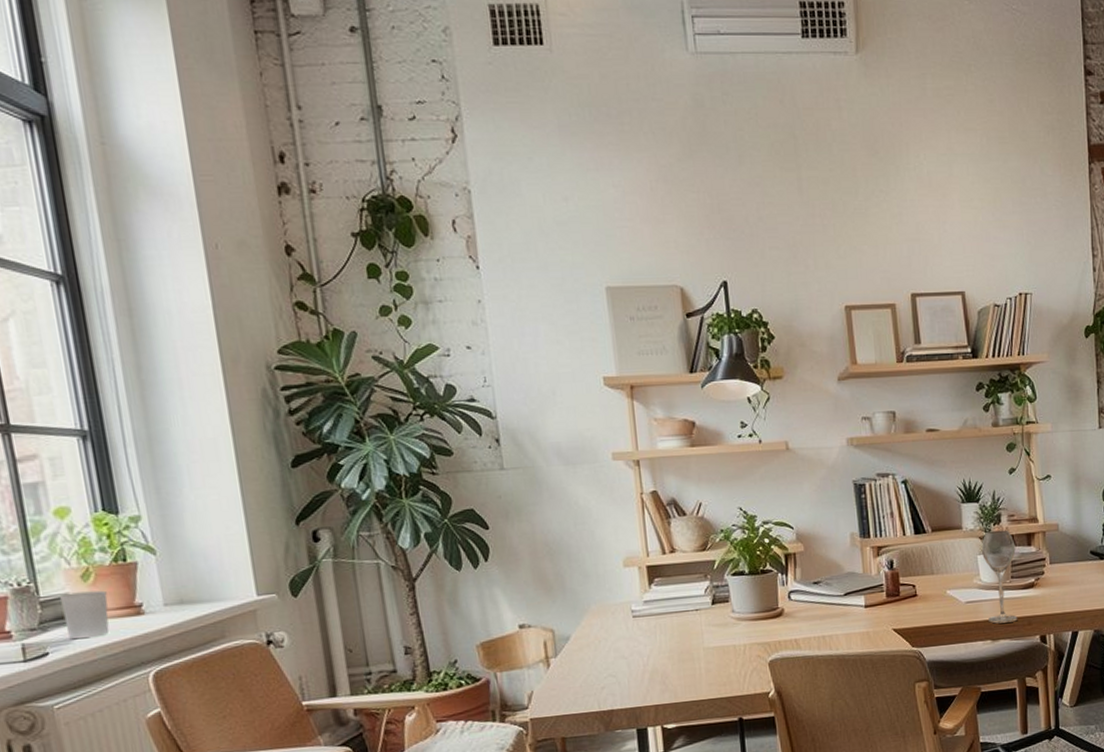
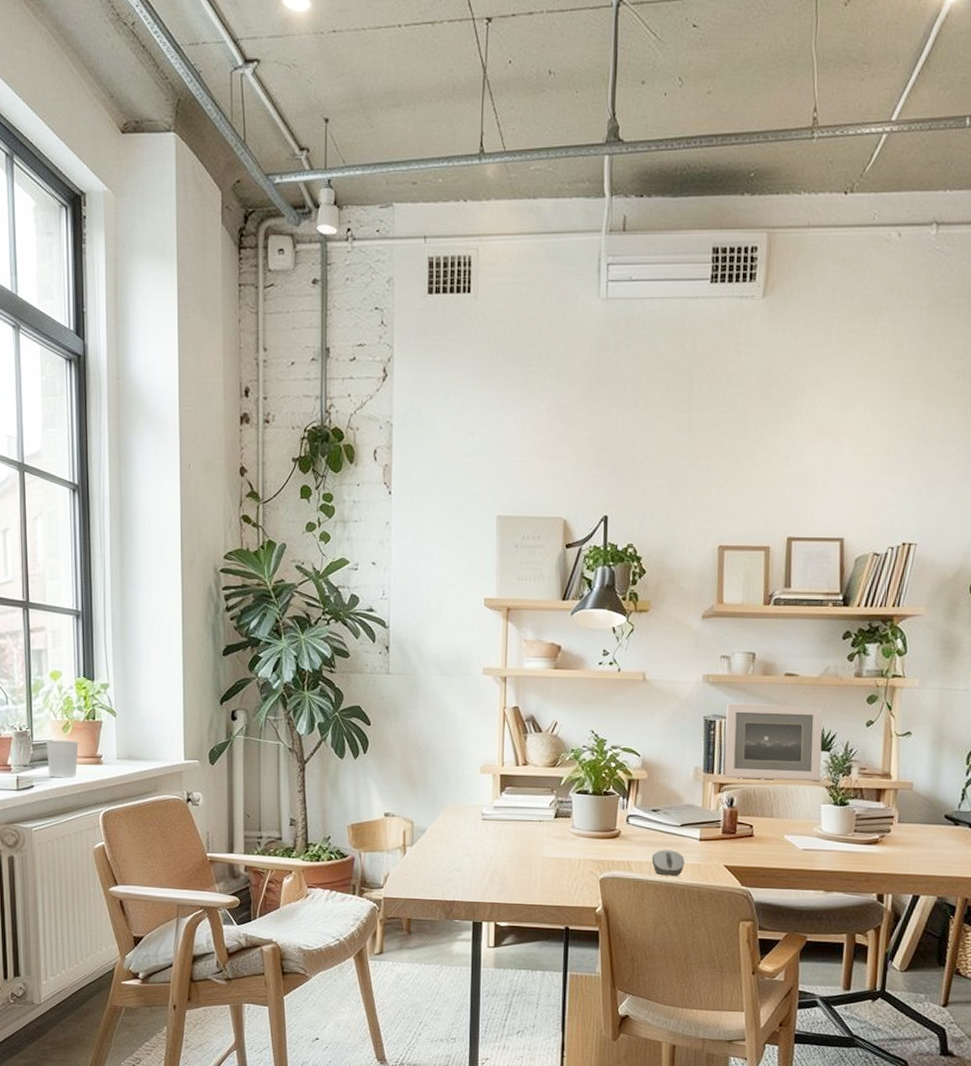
computer mouse: none [819,621,854,649] -> present [651,850,685,877]
picture frame: none [873,458,974,541] -> present [723,703,823,782]
wineglass: present [981,530,1018,624] -> none [823,781,863,876]

